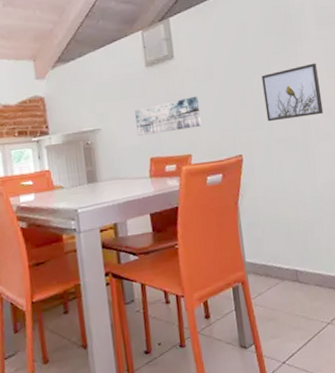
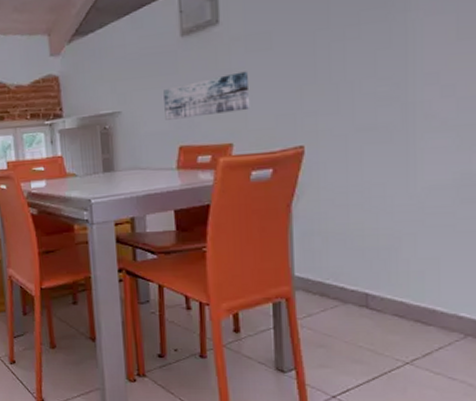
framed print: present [261,63,324,122] -> none [346,19,442,104]

